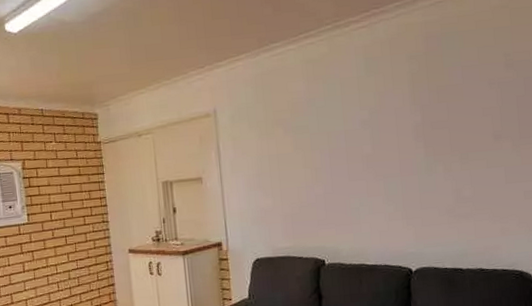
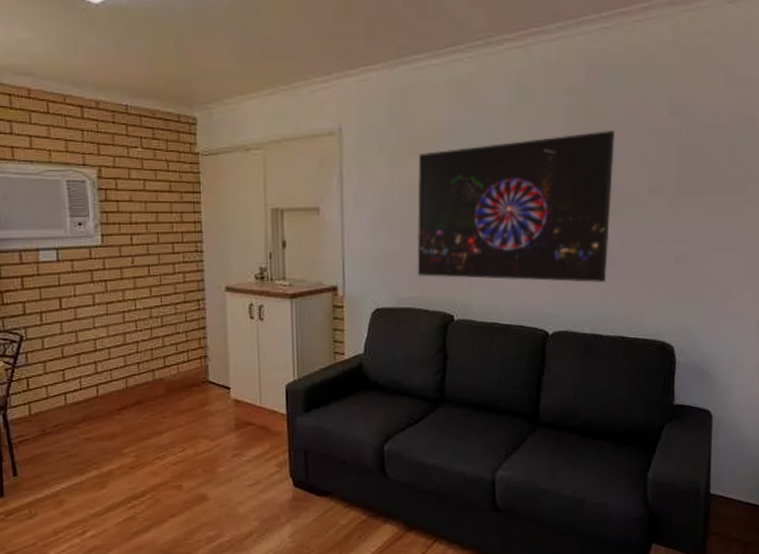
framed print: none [283,88,462,229] -> present [417,131,616,283]

